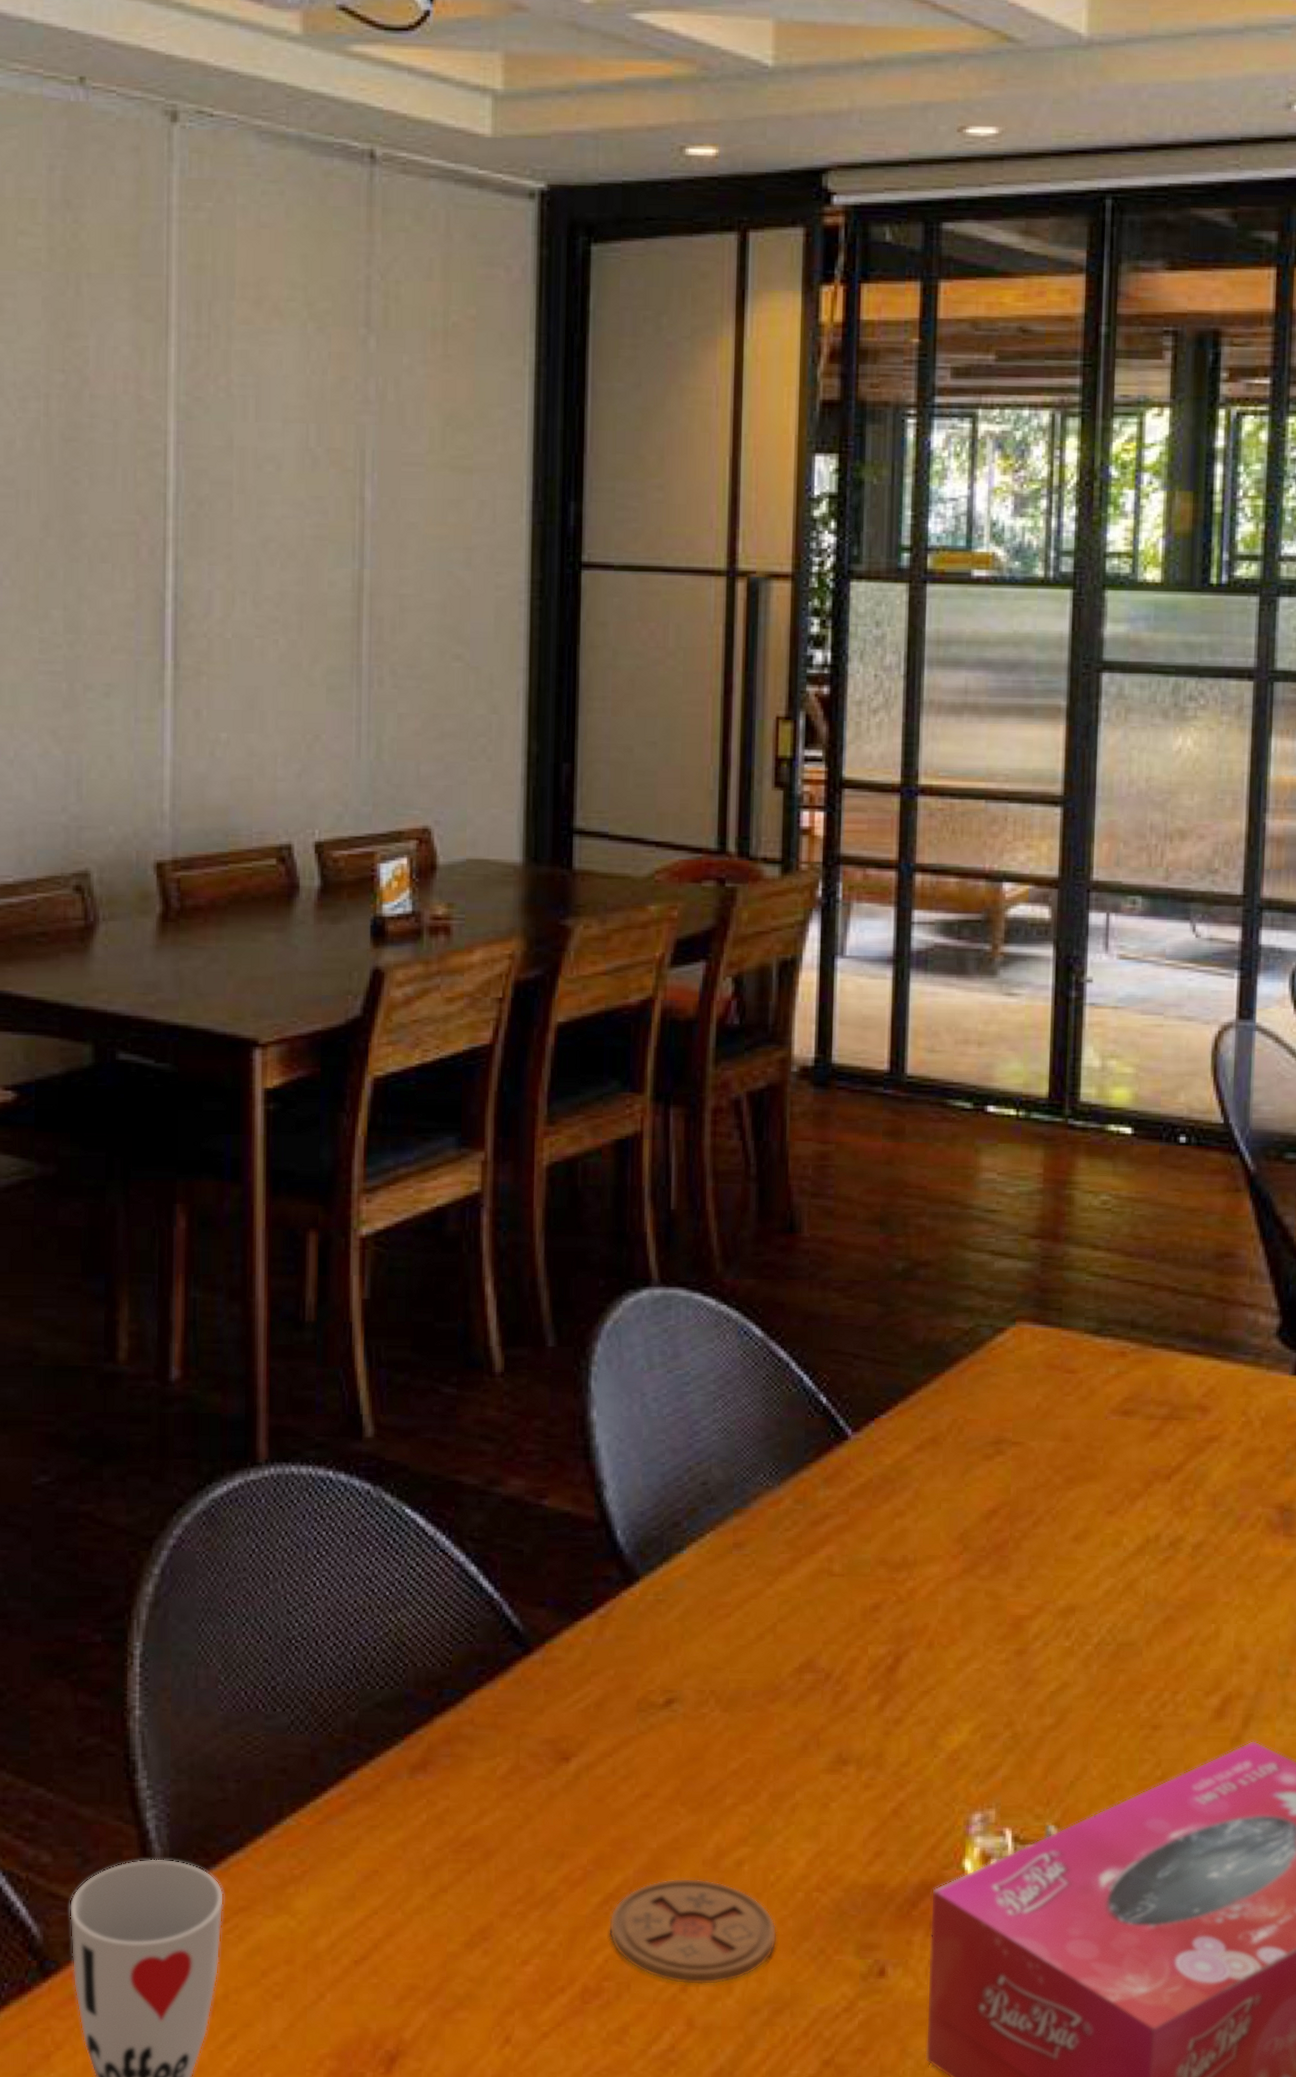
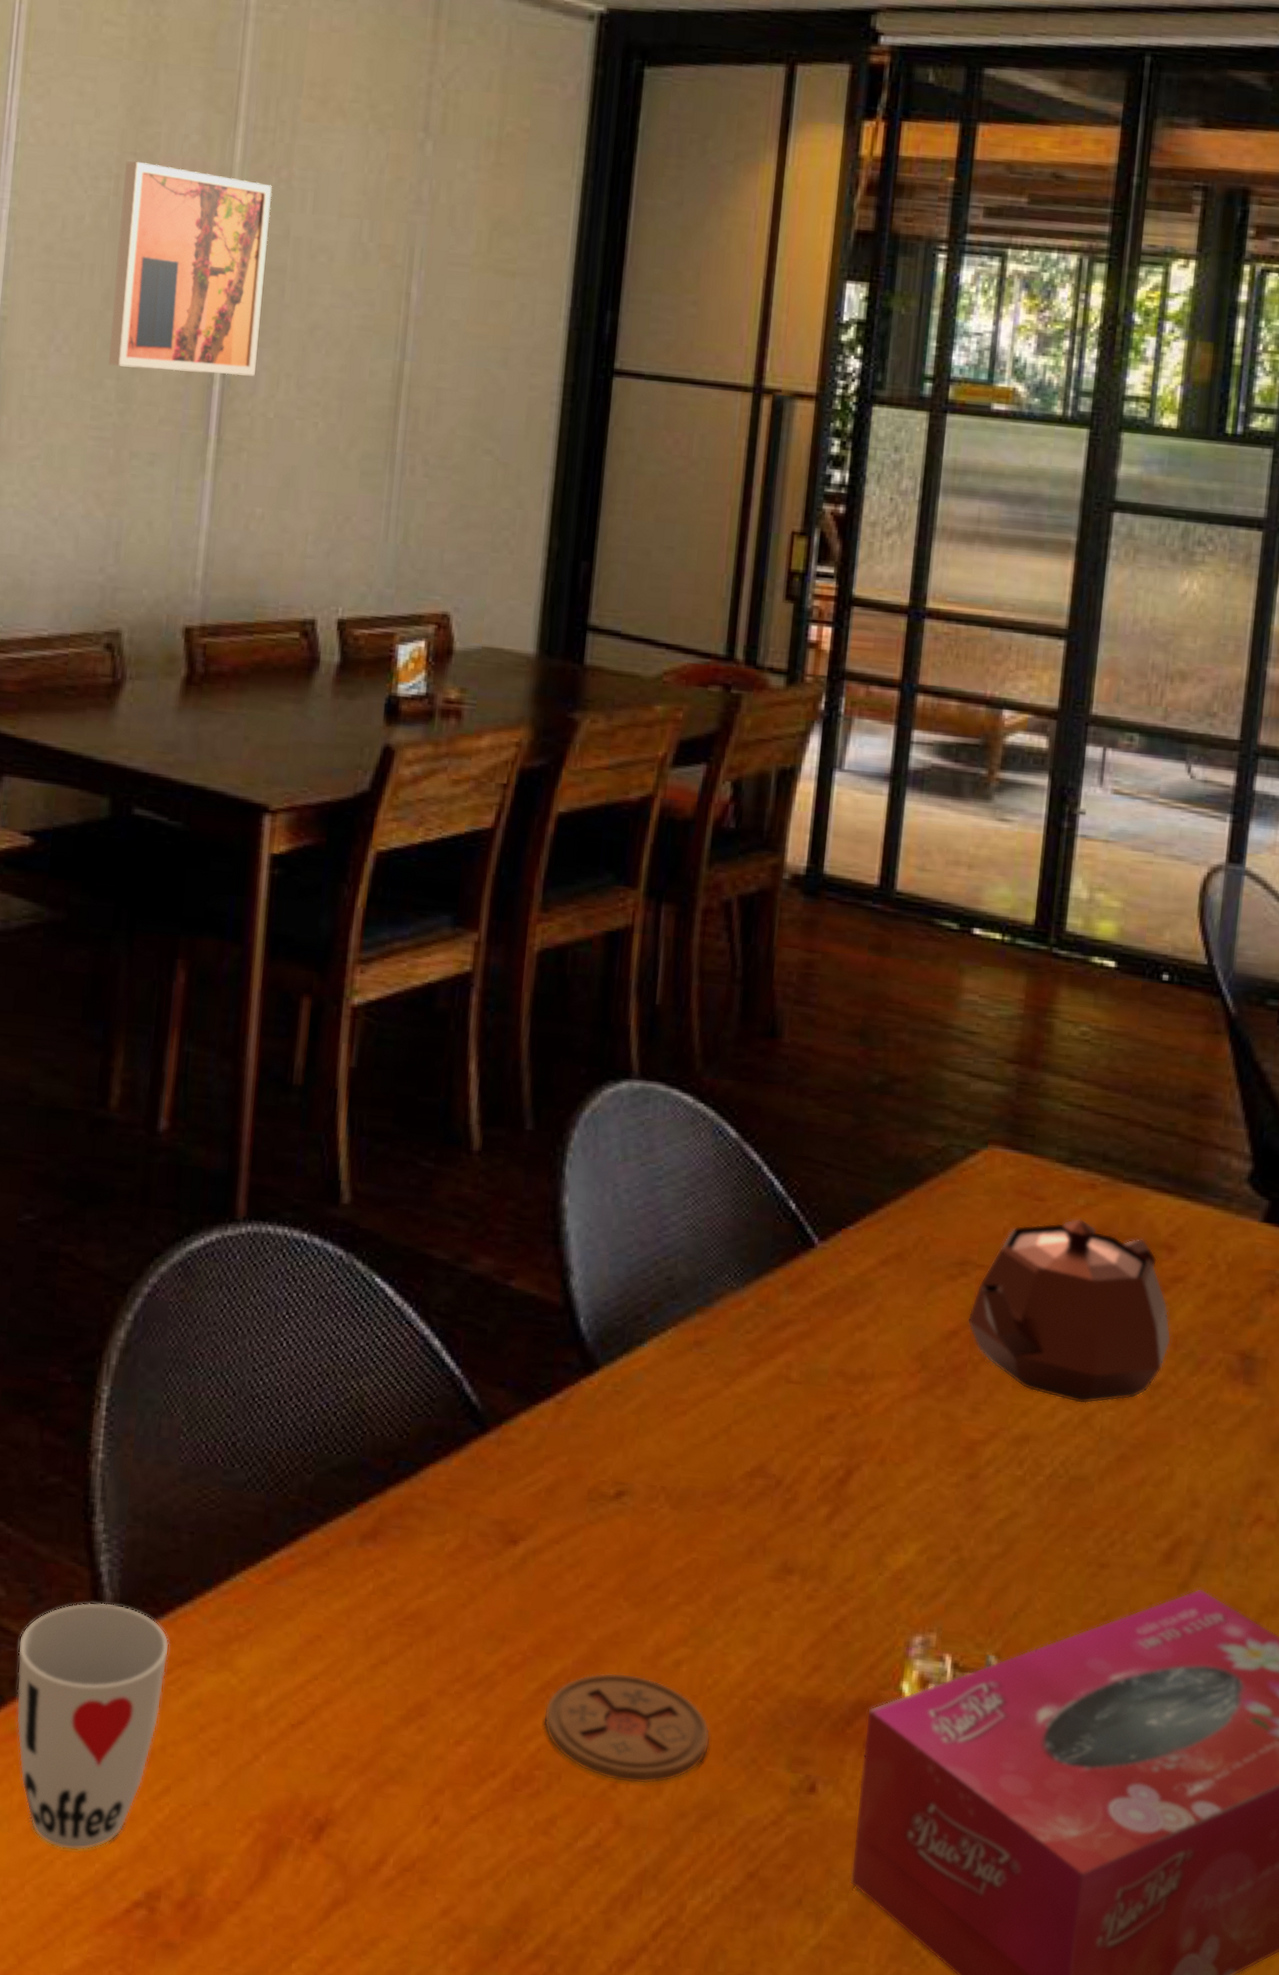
wall art: none [53,378,212,597] -> present [109,161,273,376]
teapot: none [1006,1387,1210,1571] -> present [967,1218,1171,1404]

